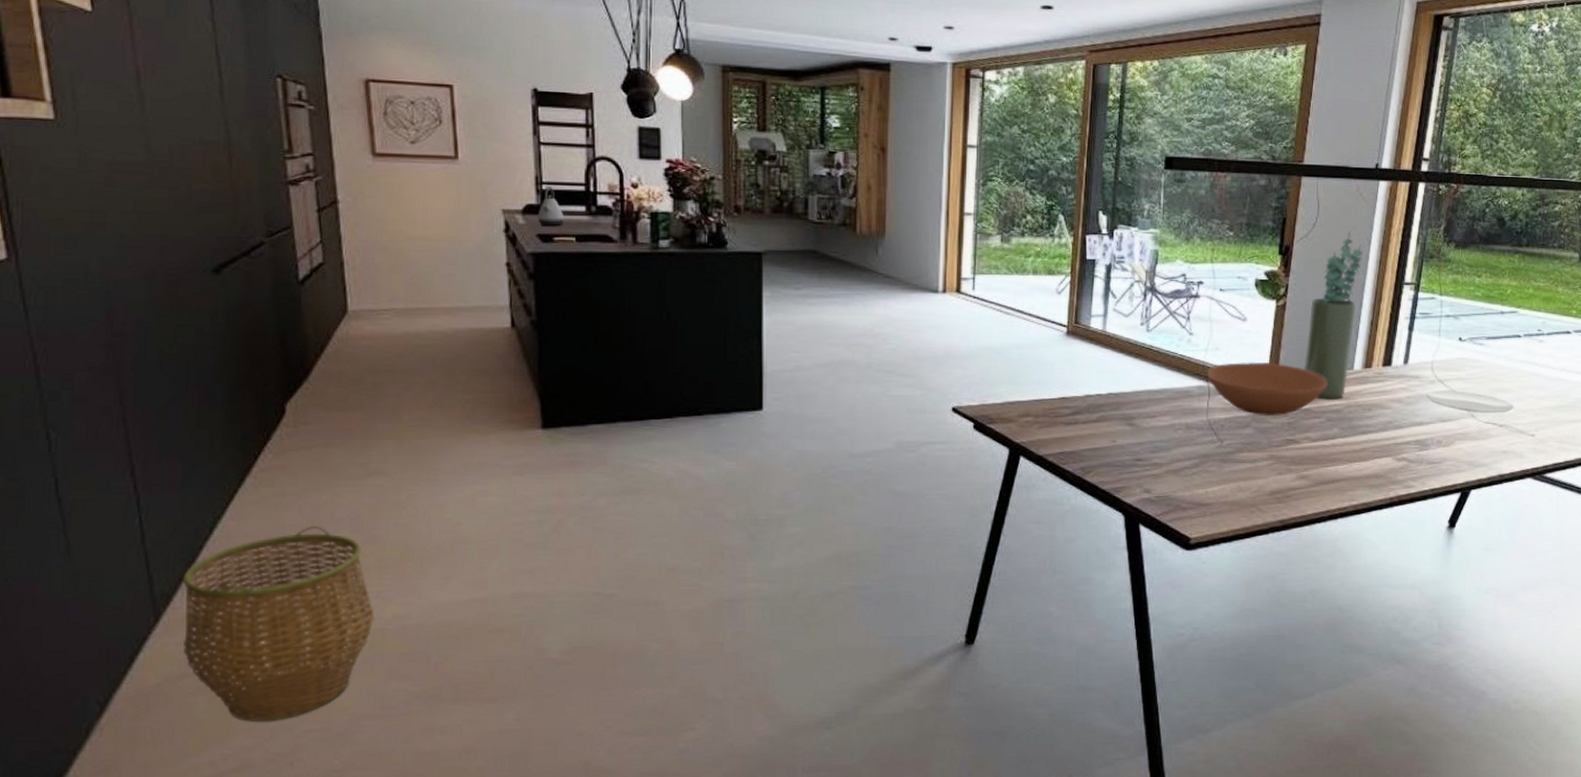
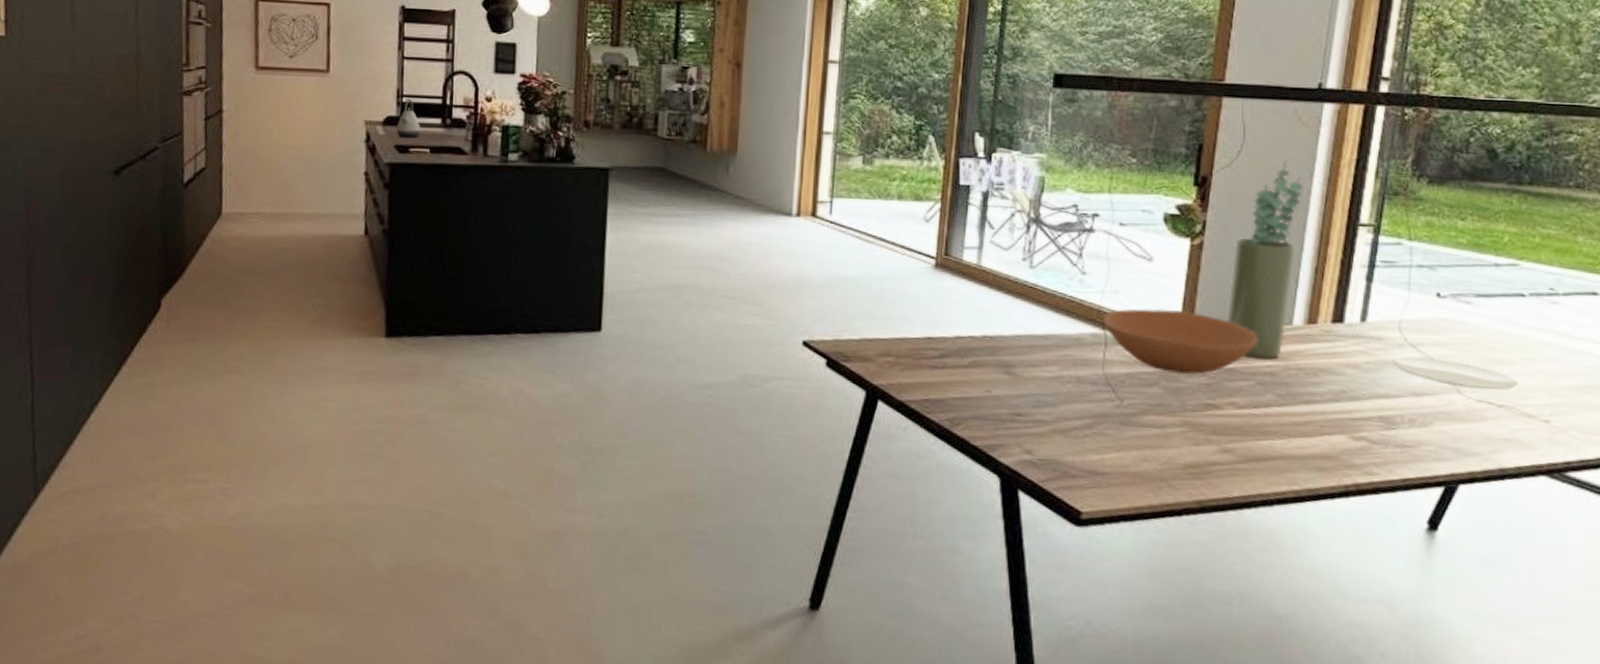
basket: present [182,525,375,723] -> none [54,417,220,608]

